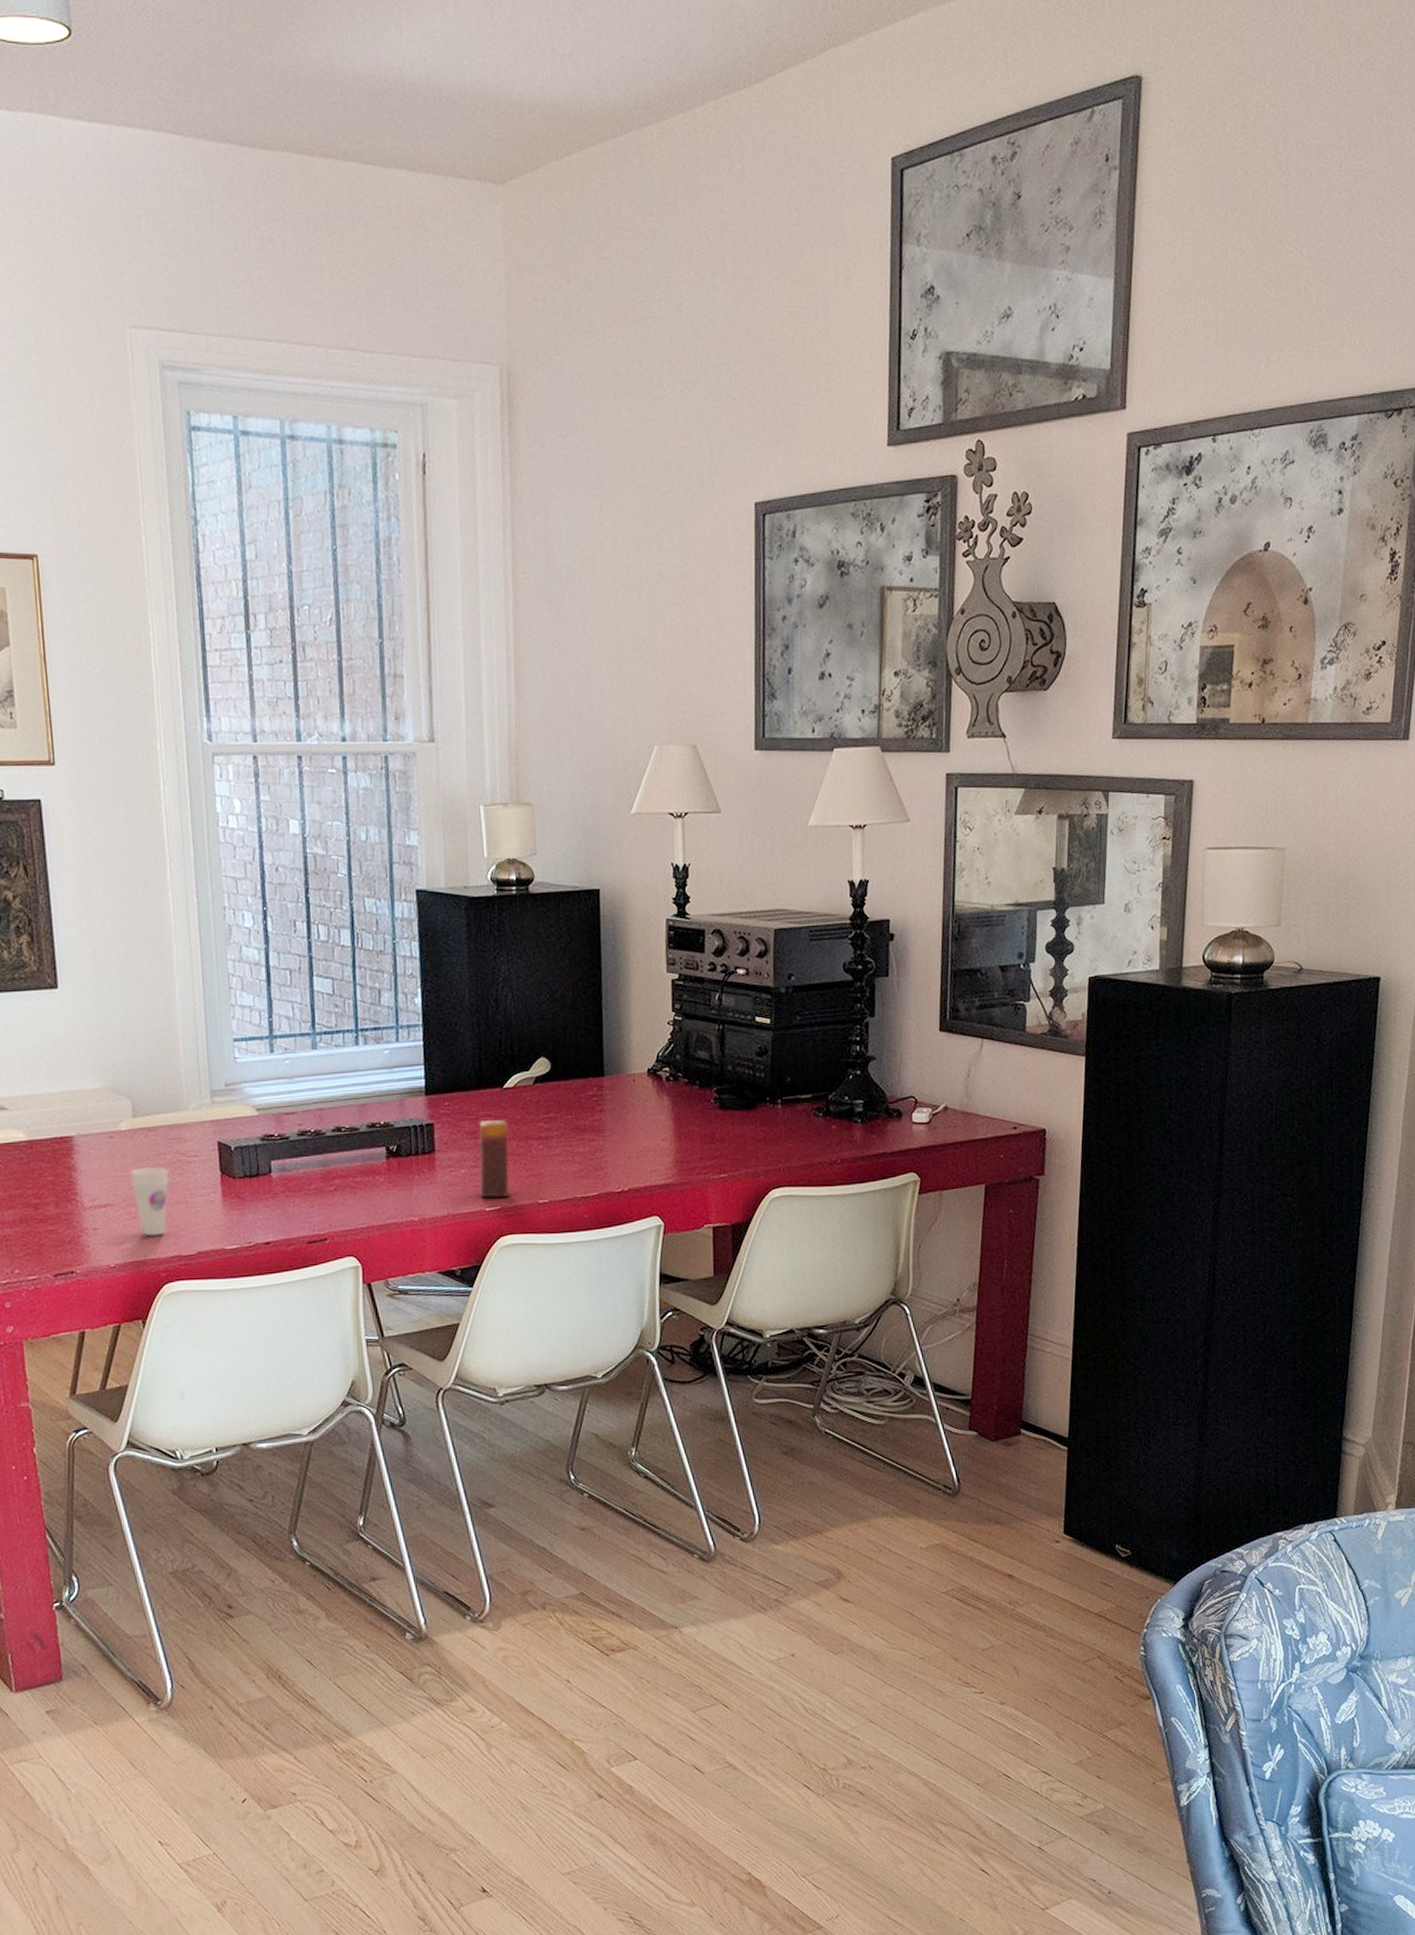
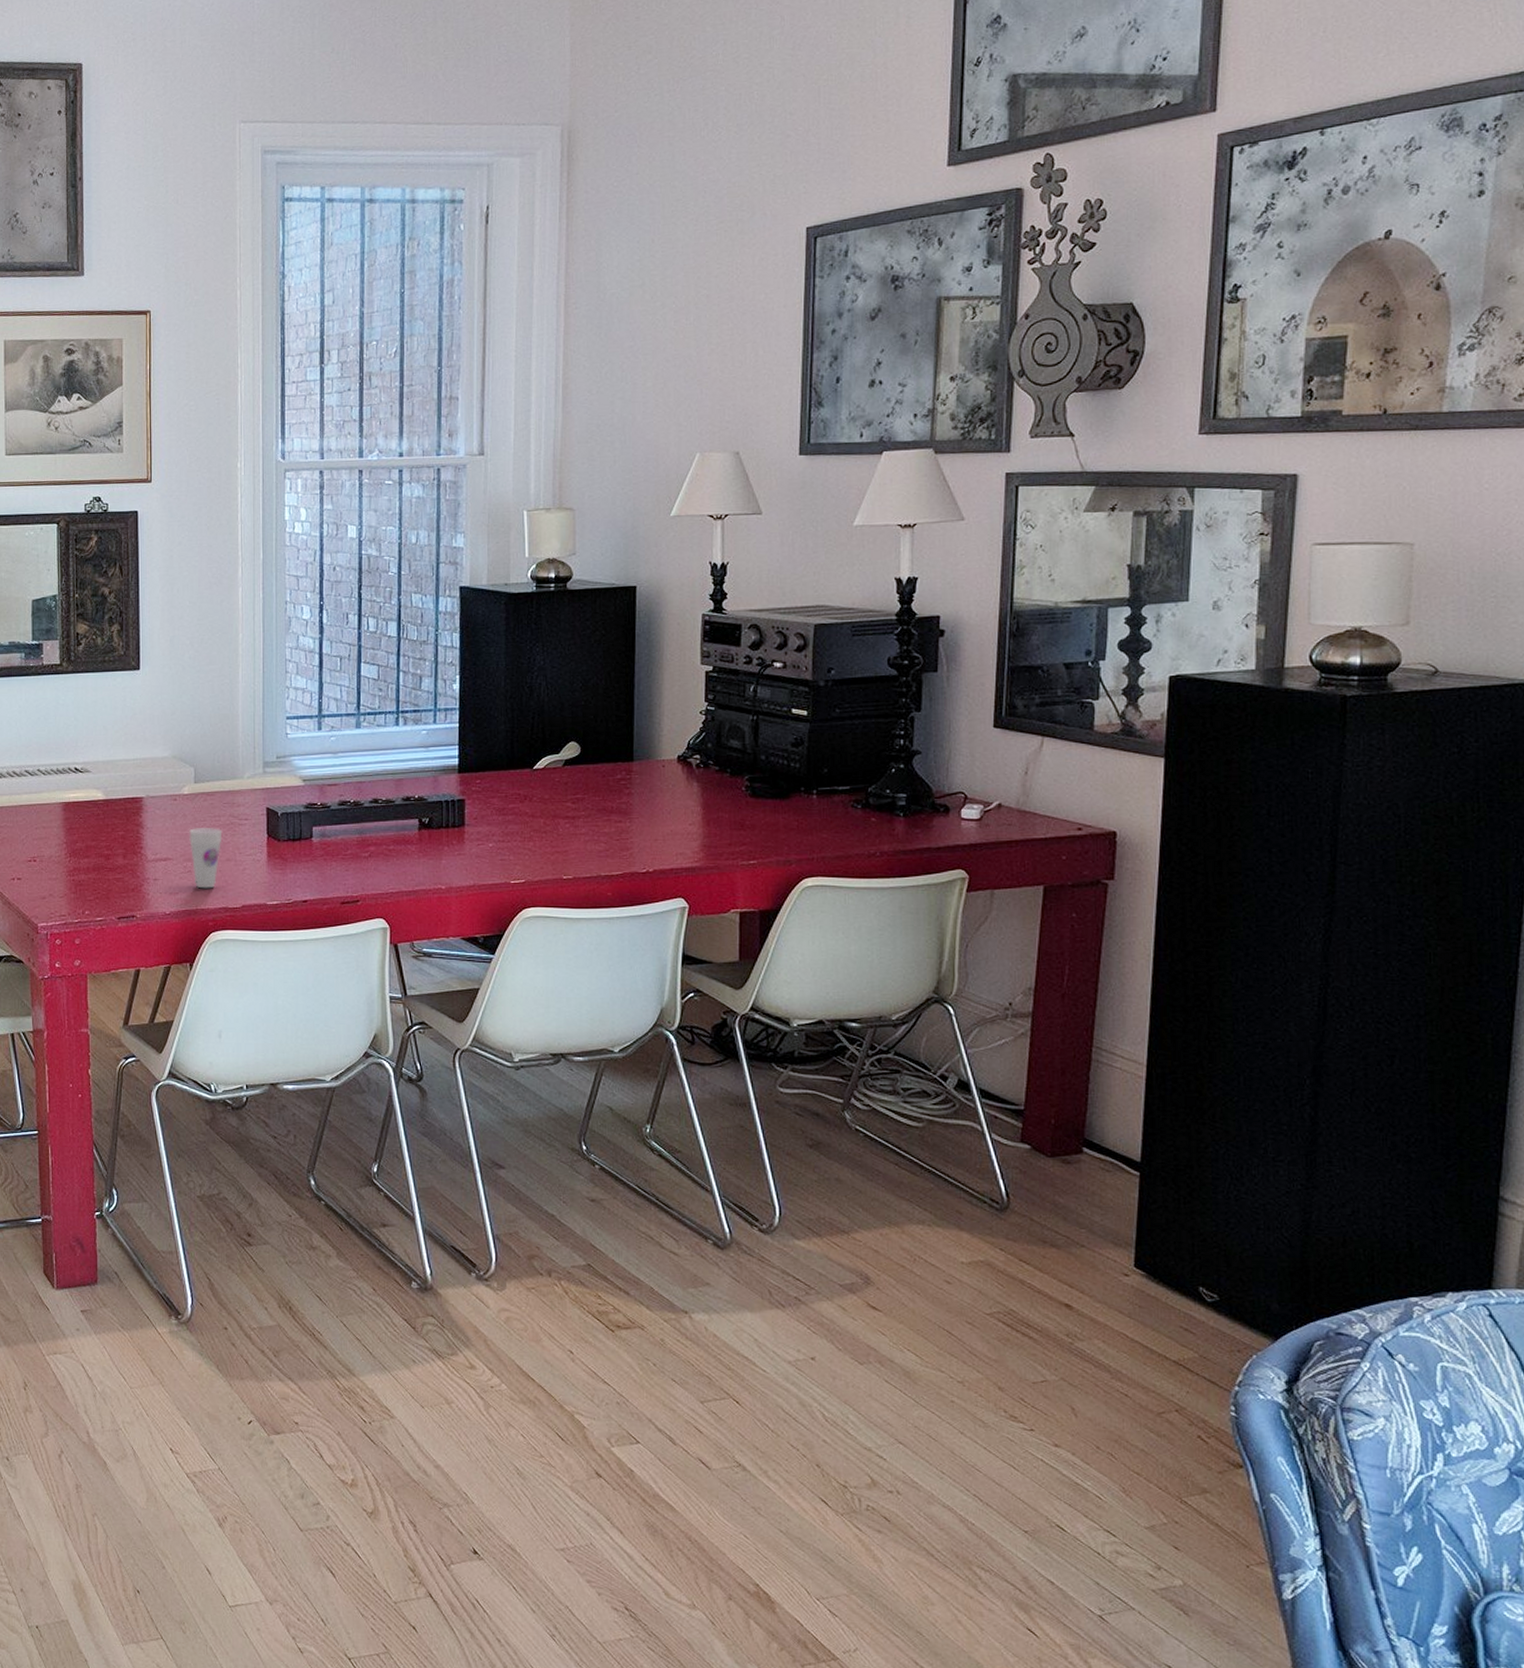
candle: present [478,1120,510,1199] -> none [506,799,537,872]

